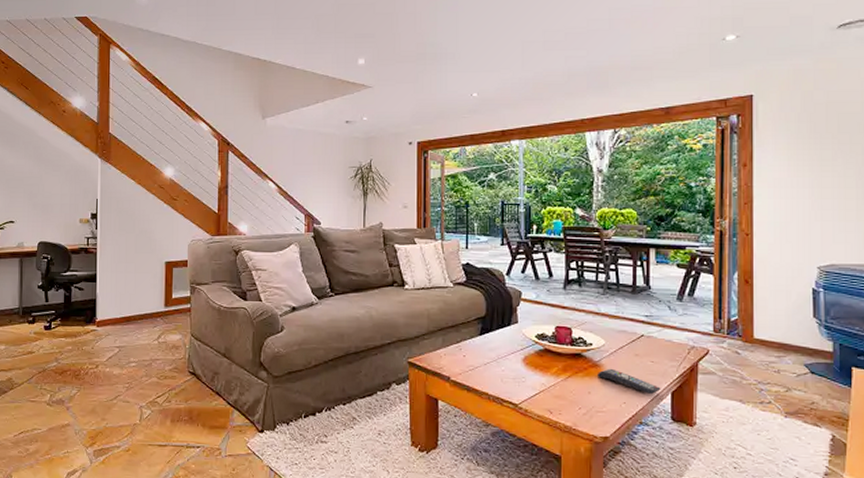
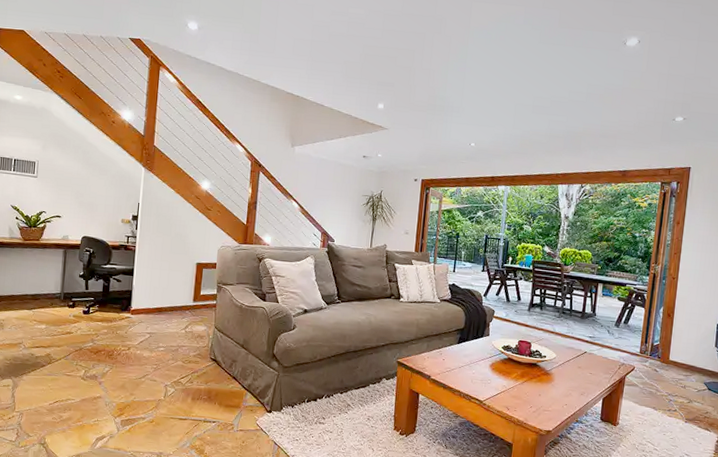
remote control: present [598,368,661,395] -> none [548,376,595,400]

